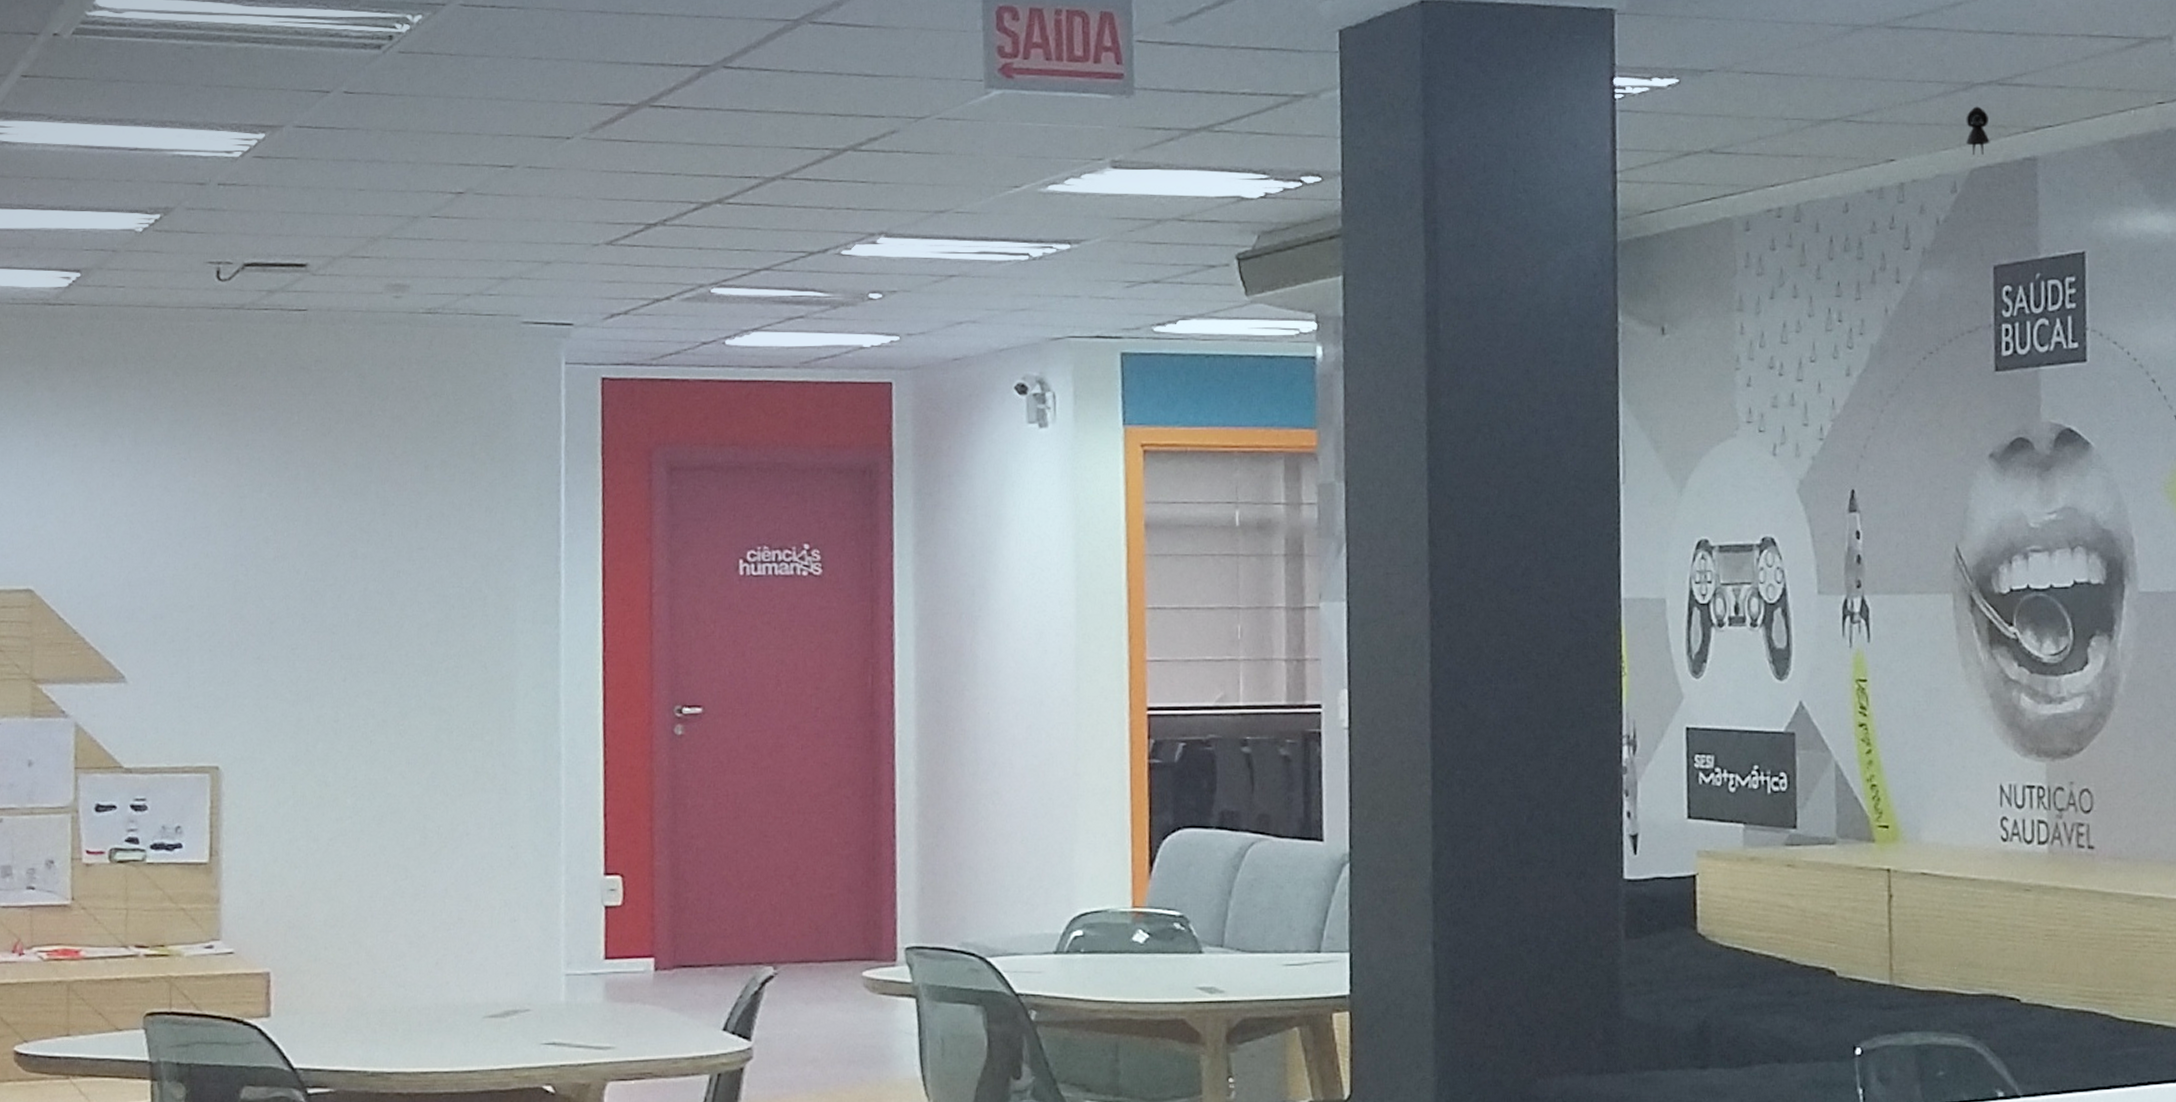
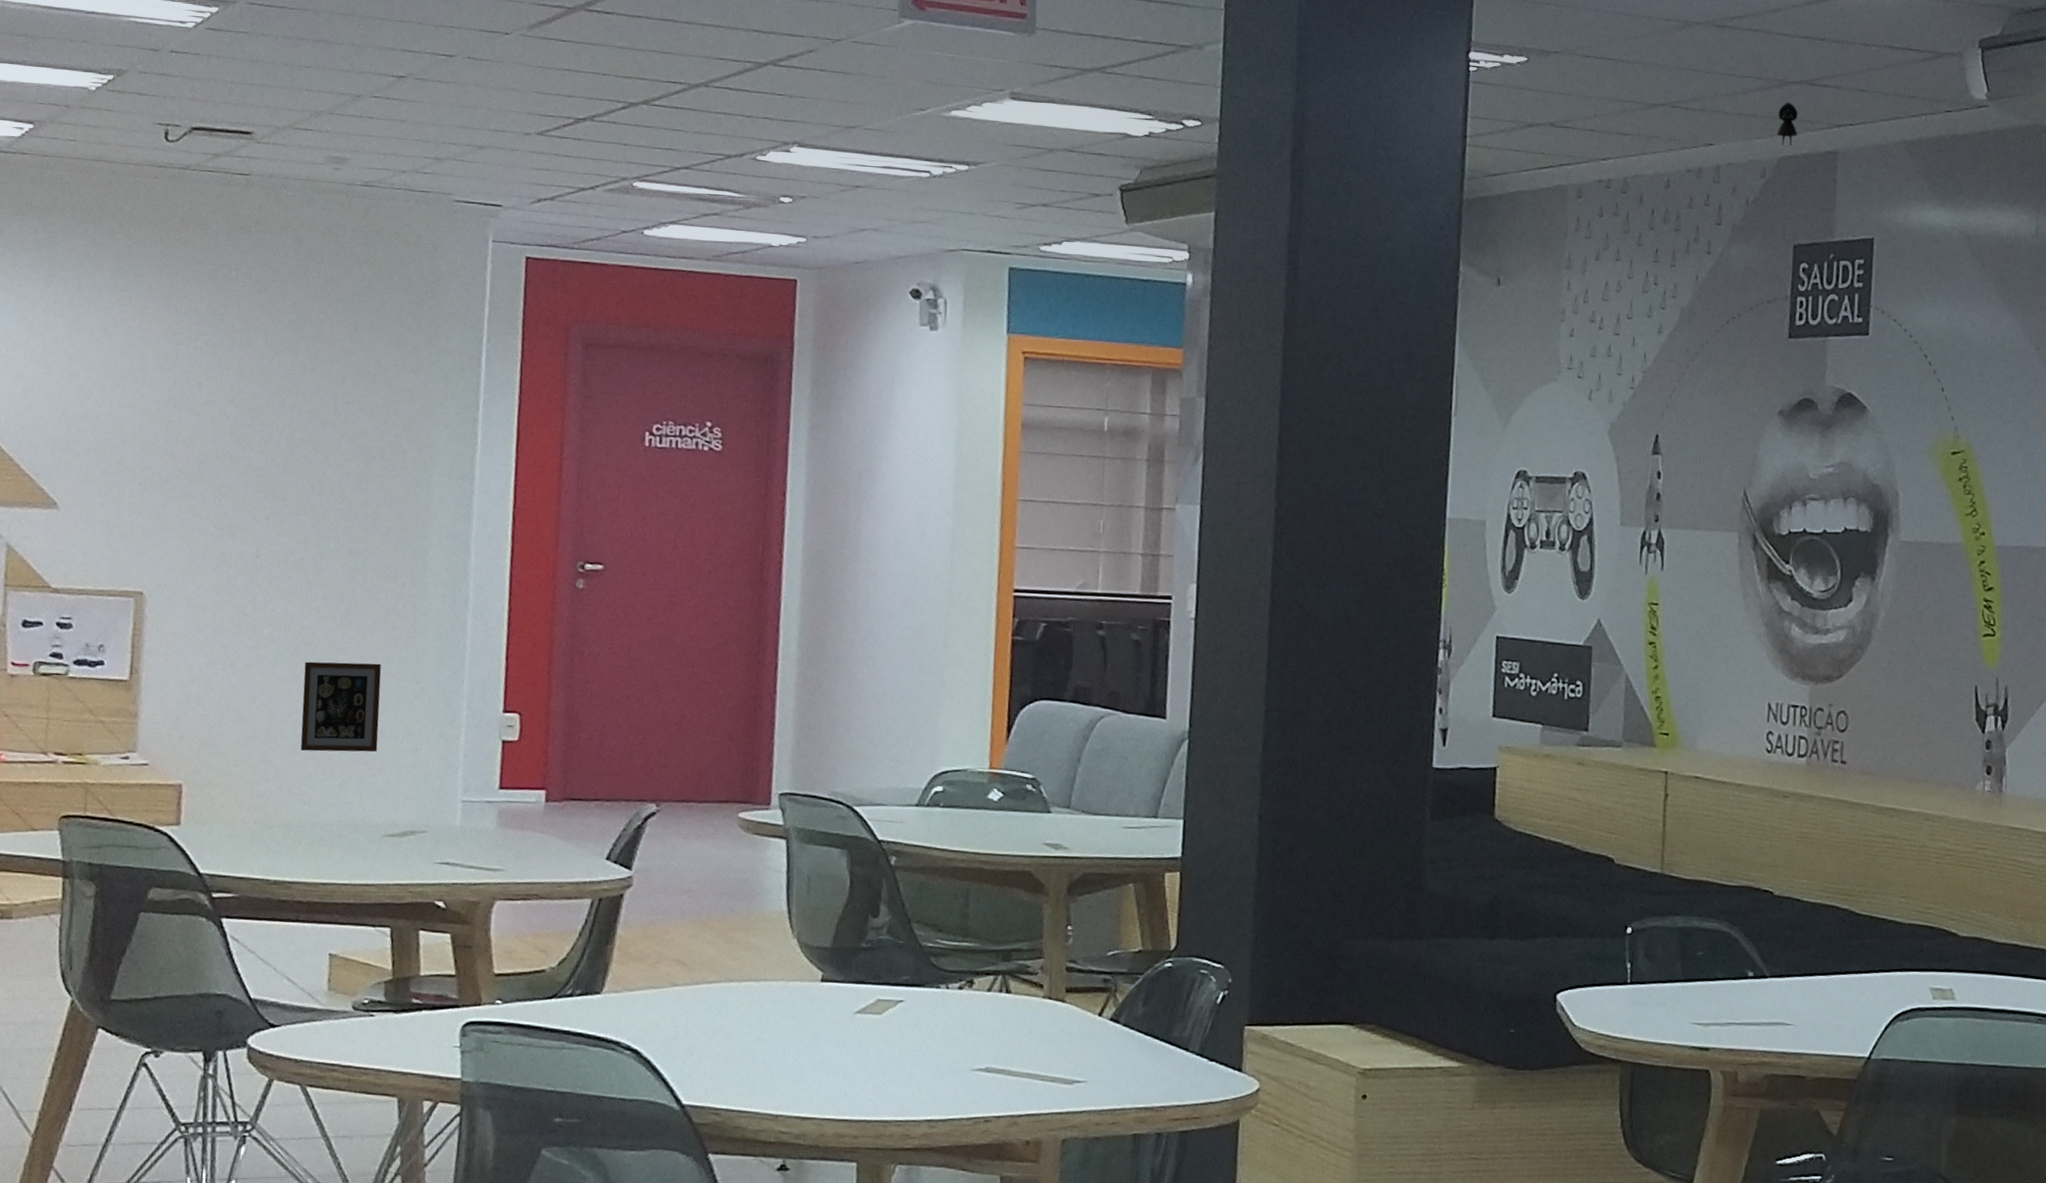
picture frame: none [391,829,474,929] -> present [300,661,382,752]

